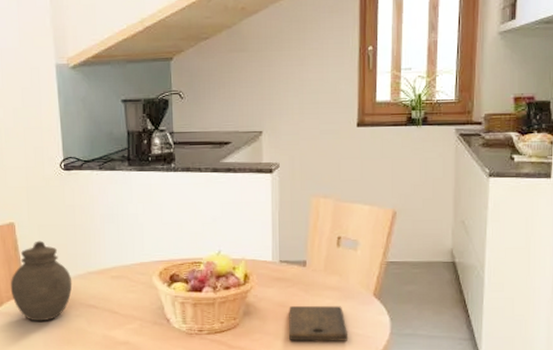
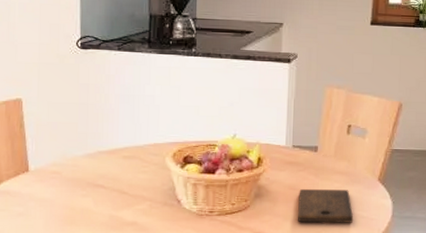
jar: present [10,240,73,322] -> none [12,118,81,201]

